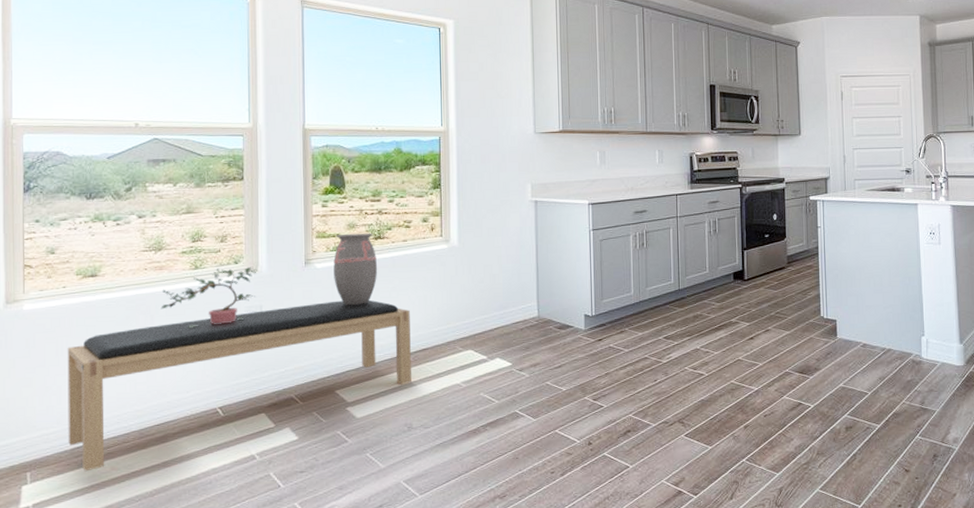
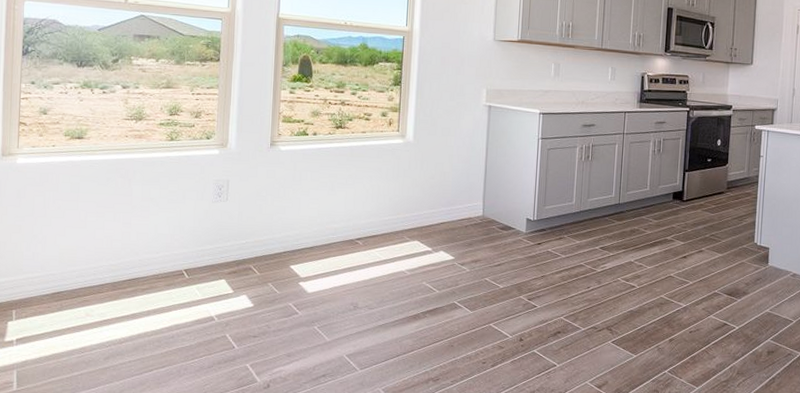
bench: present [67,300,411,472] -> none [50,182,364,315]
potted plant: present [161,267,258,329] -> none [138,142,228,195]
decorative vase: present [333,233,378,305] -> none [296,120,337,188]

